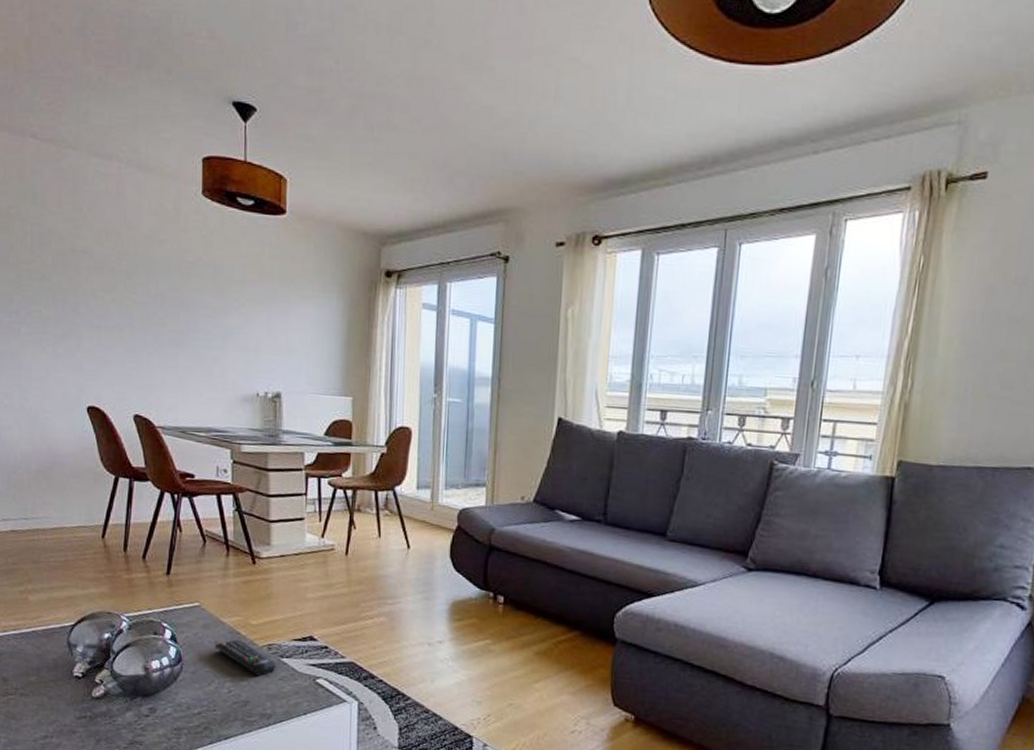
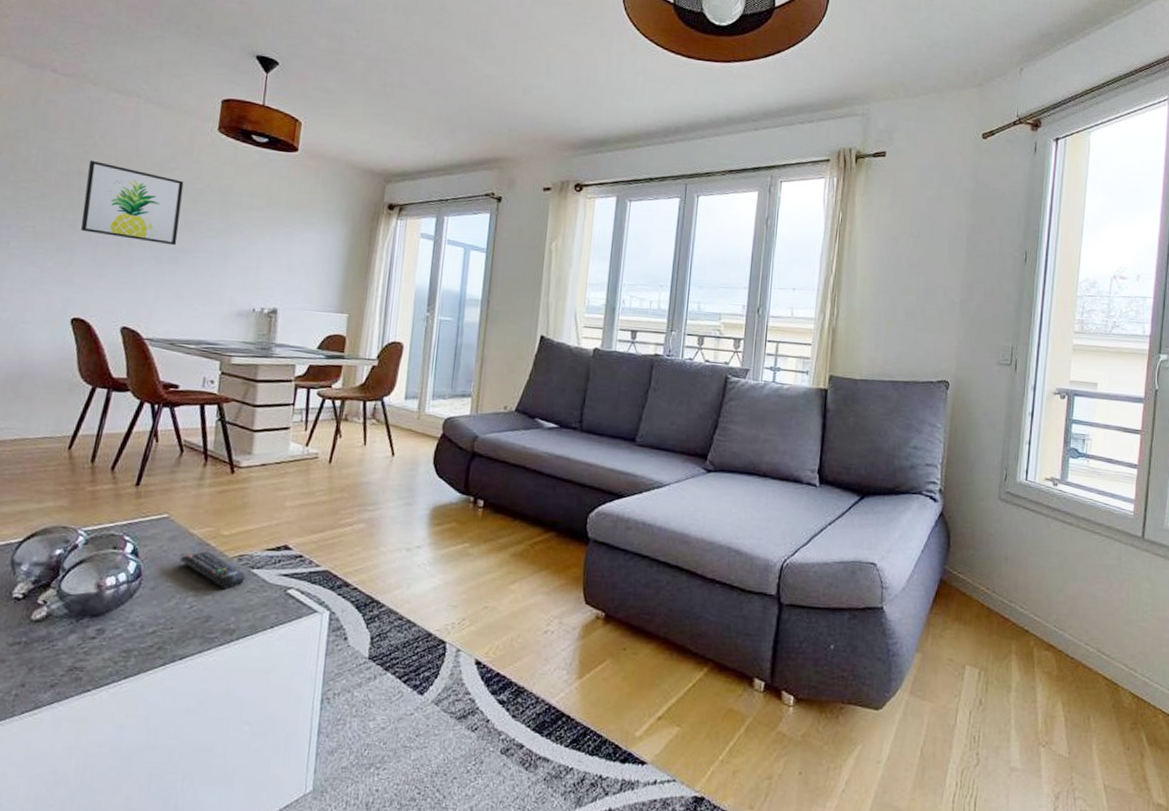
wall art: none [81,235,176,327] -> present [81,160,184,246]

